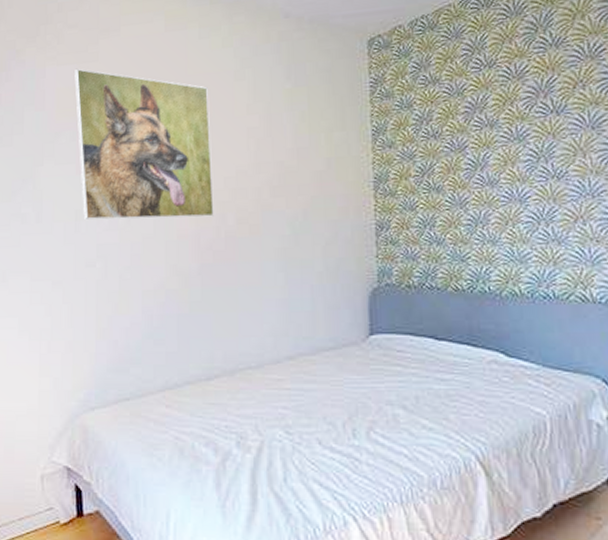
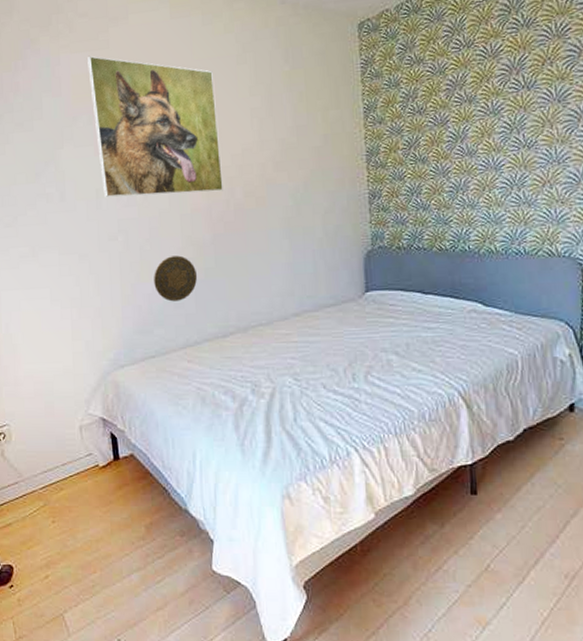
decorative plate: none [133,286,180,338] -> present [154,255,197,302]

